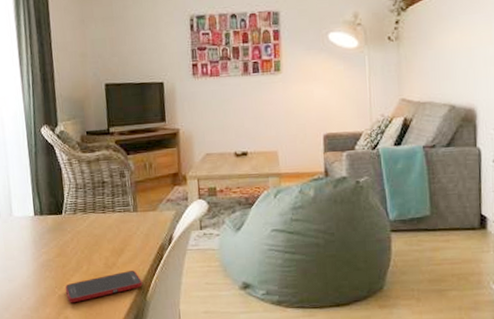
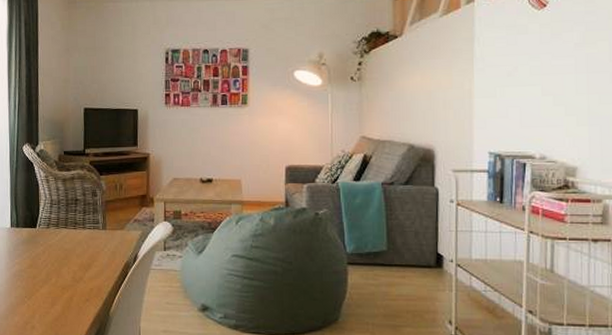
cell phone: present [65,270,143,303] -> none [34,286,107,314]

